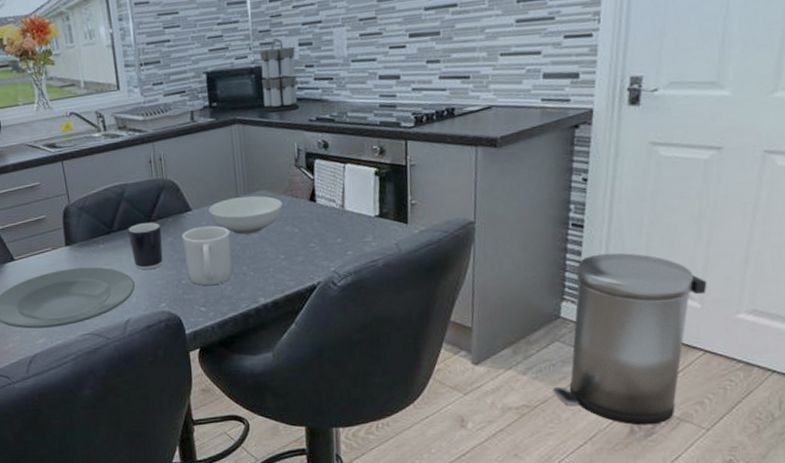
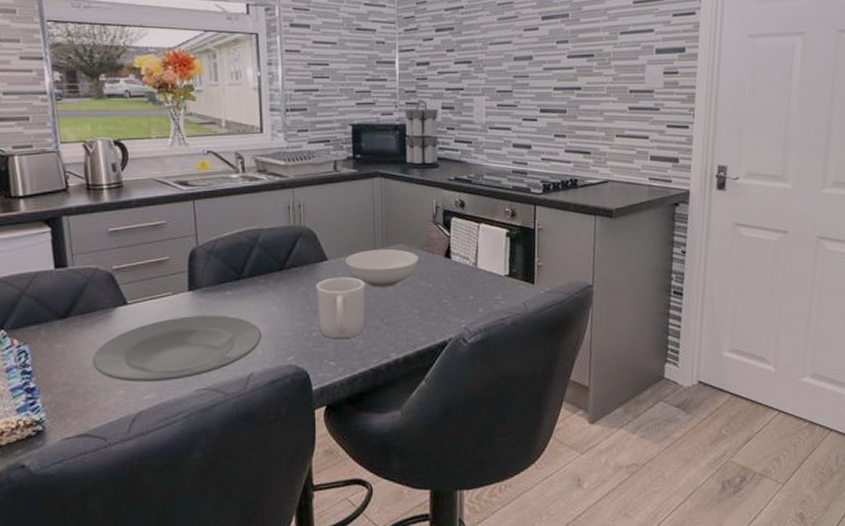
mug: present [127,221,163,270] -> none [258,269,295,321]
pedal bin: present [553,252,708,425] -> none [658,319,780,482]

